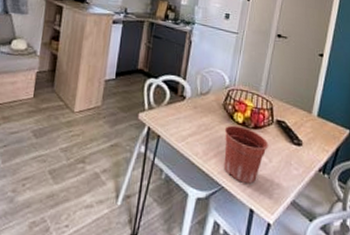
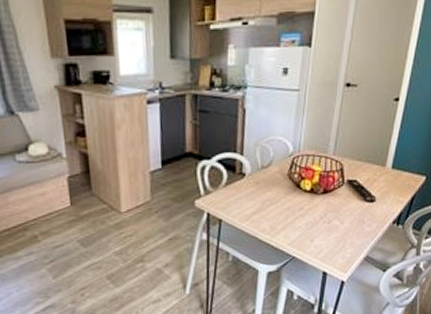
flower pot: present [223,125,269,184] -> none [291,193,340,249]

